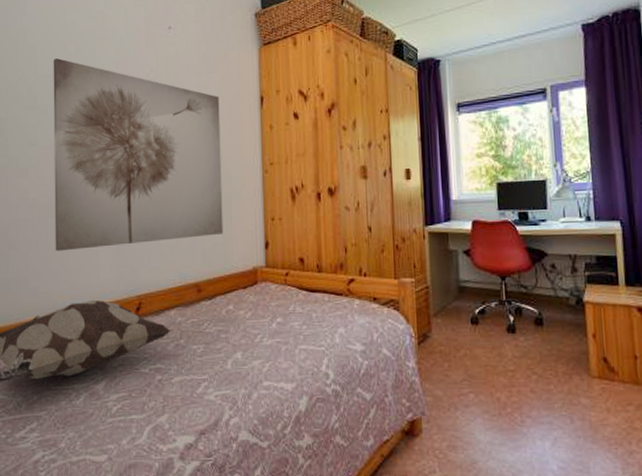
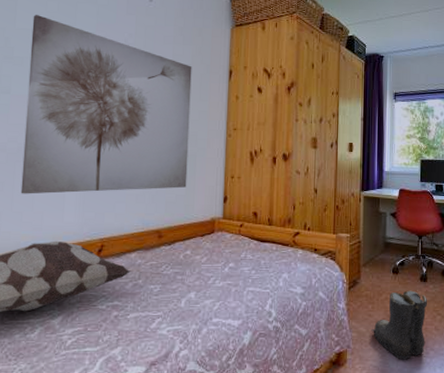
boots: none [449,344,520,430] -> present [371,290,428,360]

